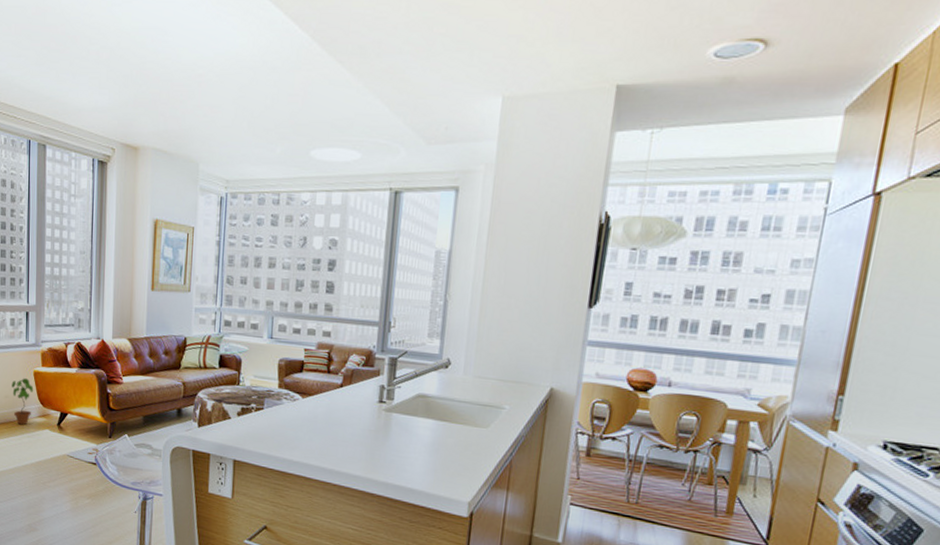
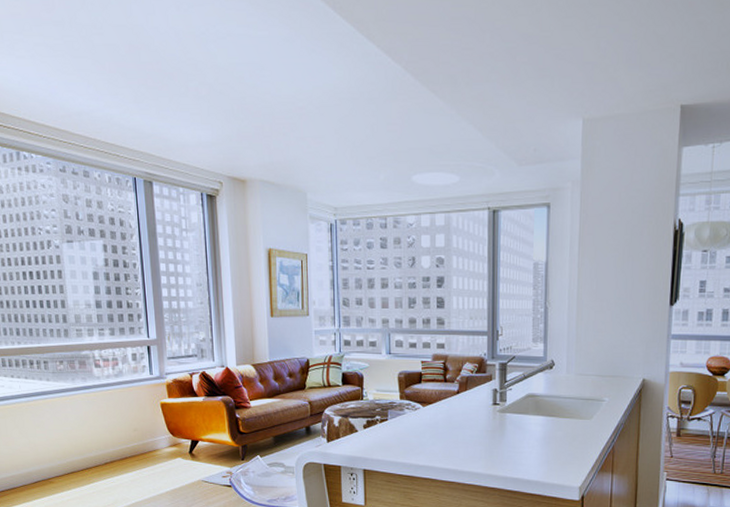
potted plant: present [11,378,34,425] -> none [139,410,162,456]

